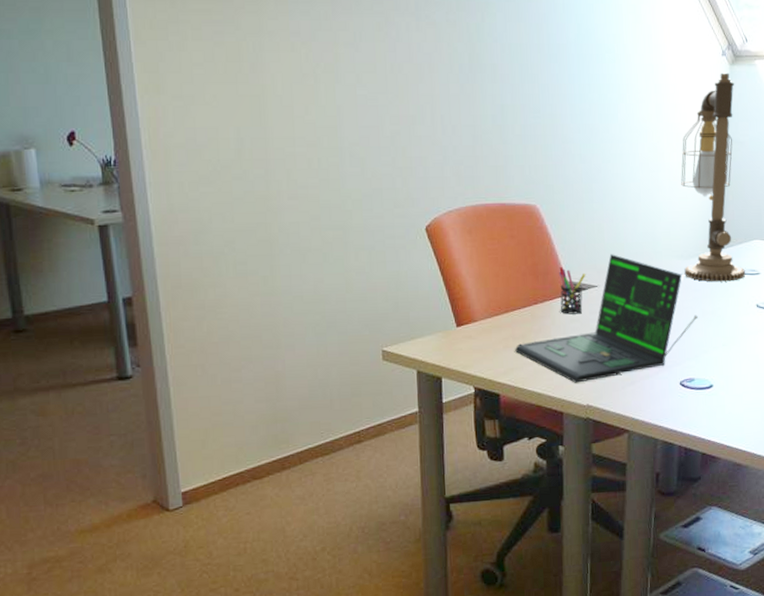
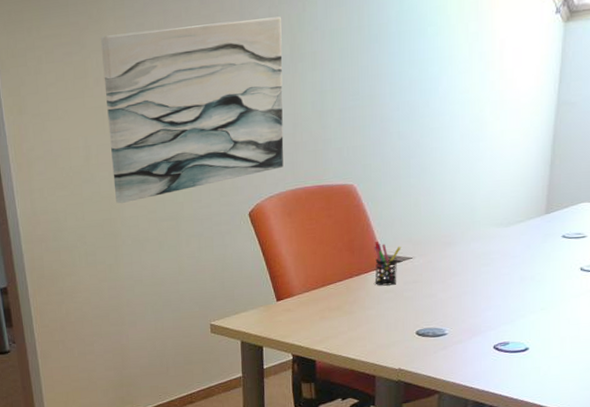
wall art: none [258,19,463,207] -> present [100,16,284,204]
laptop: present [514,254,698,383] -> none [330,226,516,349]
desk lamp: present [680,72,746,282] -> none [502,30,571,248]

